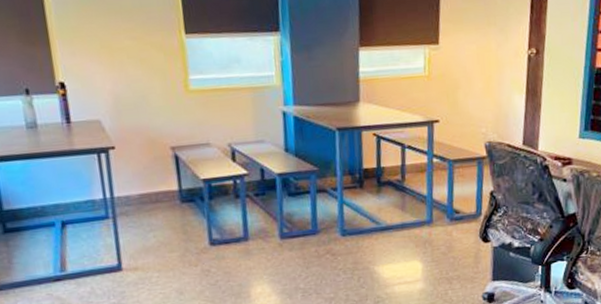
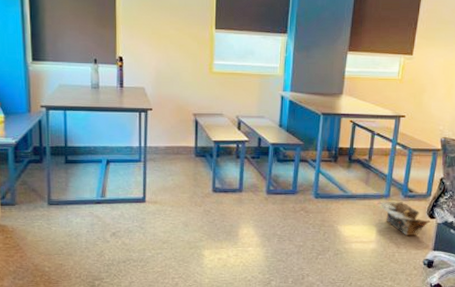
cardboard box: none [418,225,486,267] -> present [377,201,431,235]

